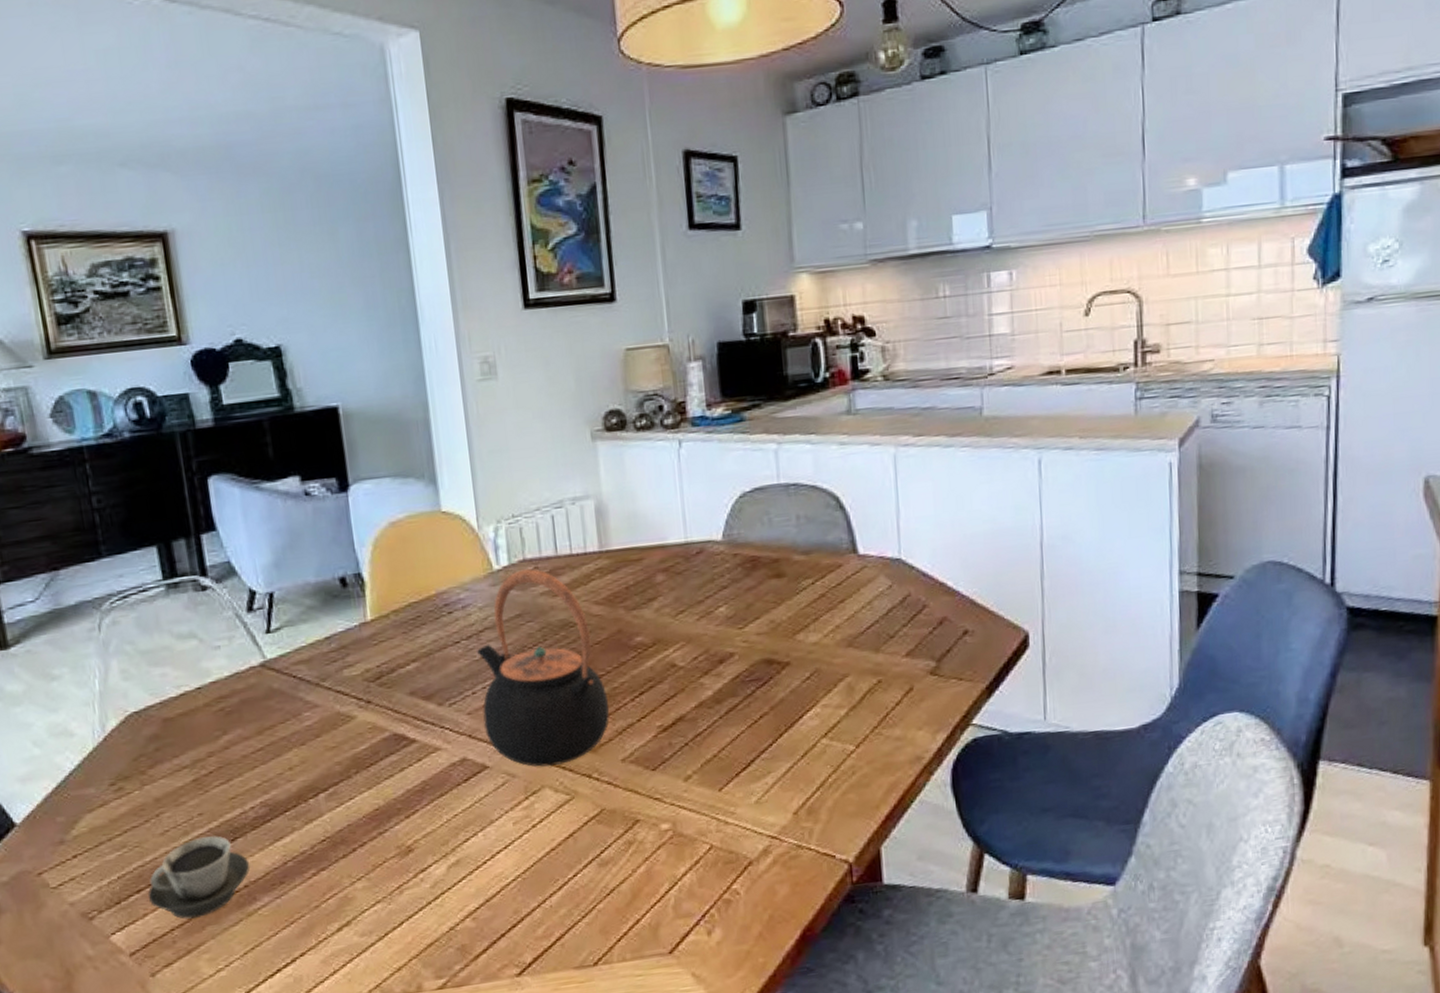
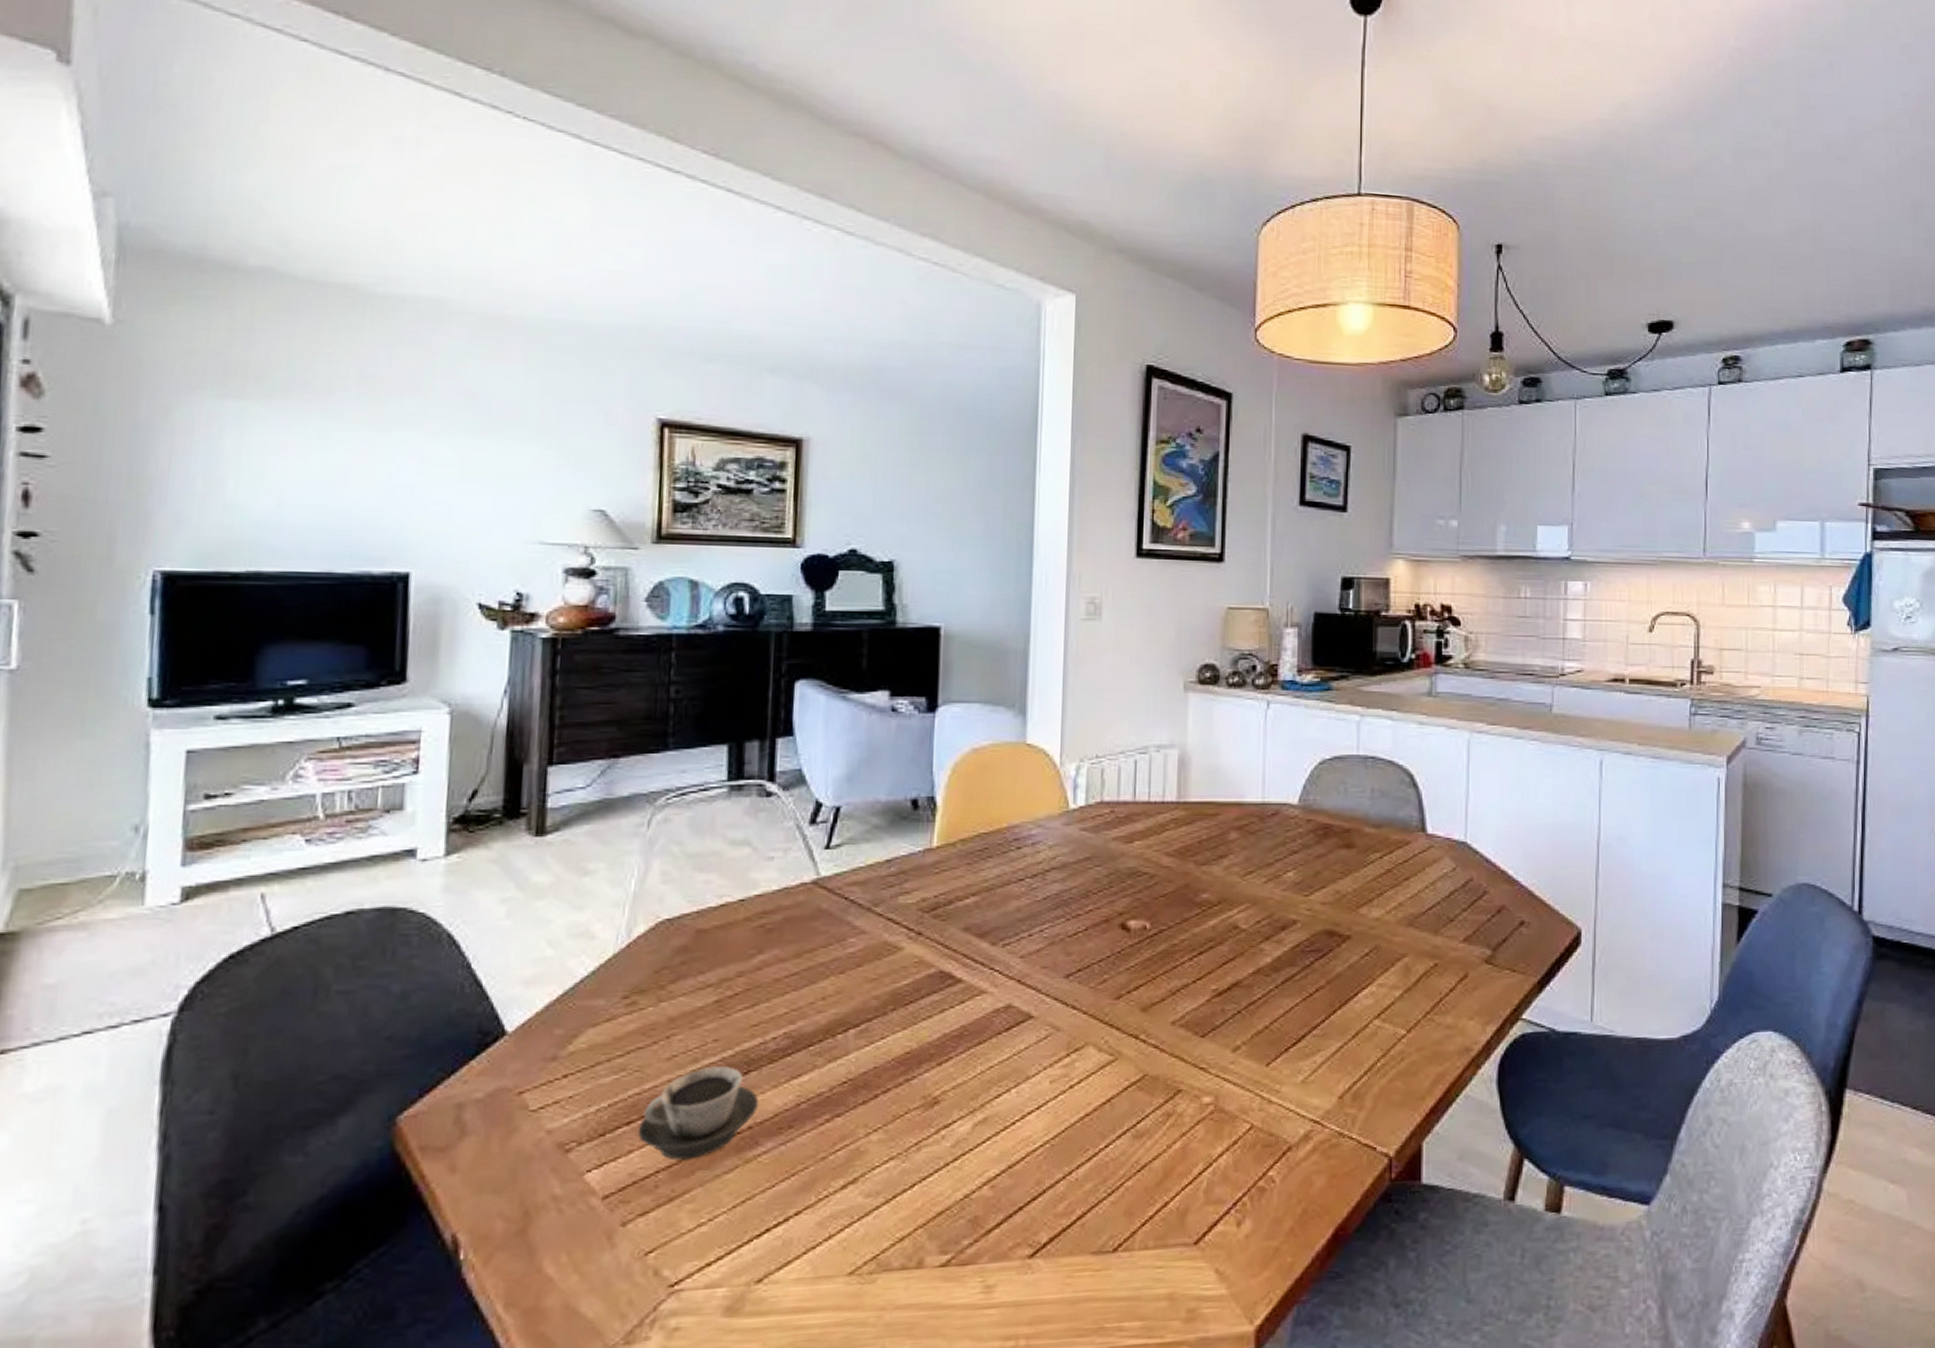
teapot: present [477,568,610,767] -> none [1036,810,1167,1023]

